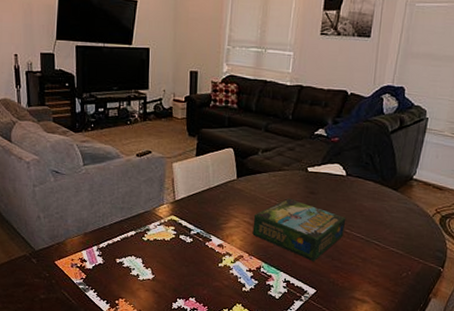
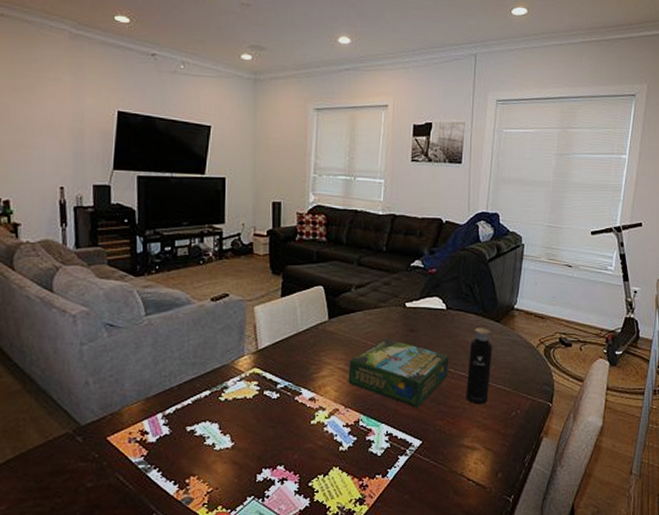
water bottle: none [359,189,390,264] -> present [466,322,493,405]

